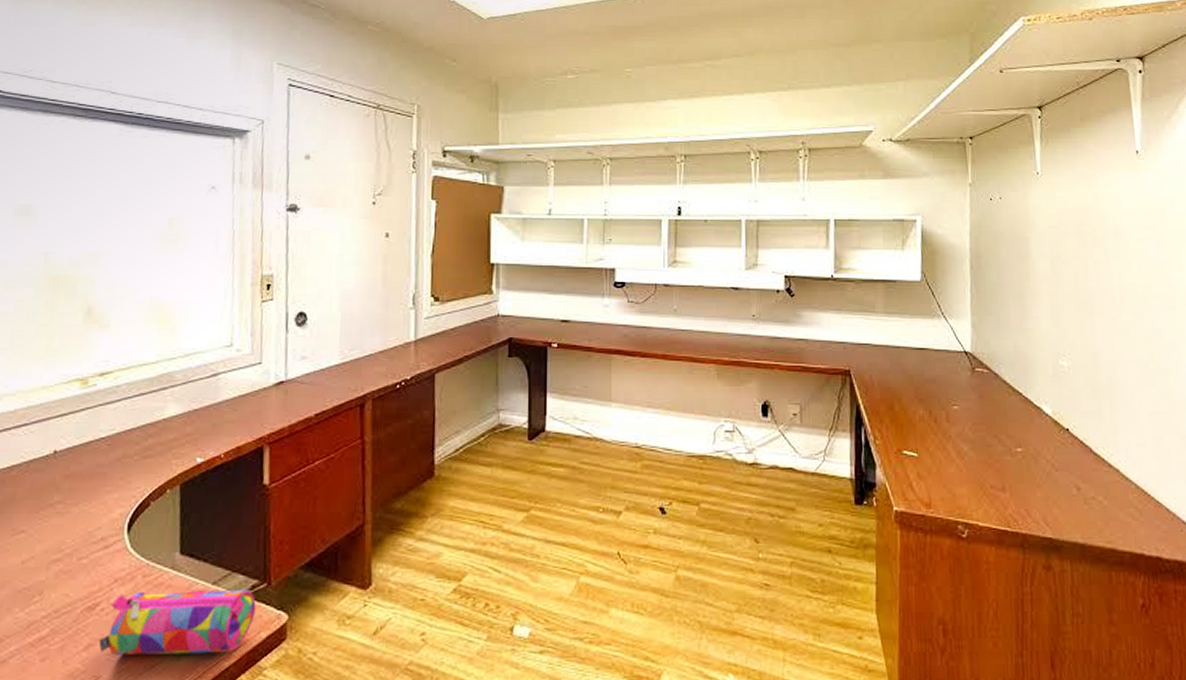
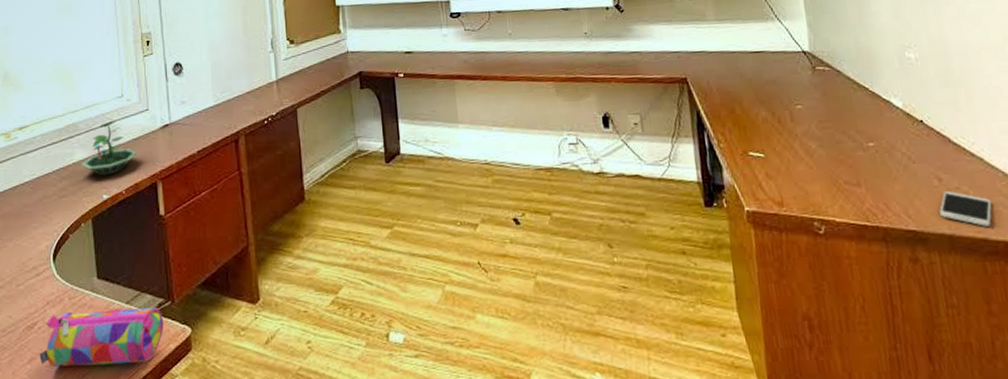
terrarium: none [173,373,244,436] -> present [81,121,137,176]
smartphone: none [1075,499,1123,537] -> present [939,190,992,227]

